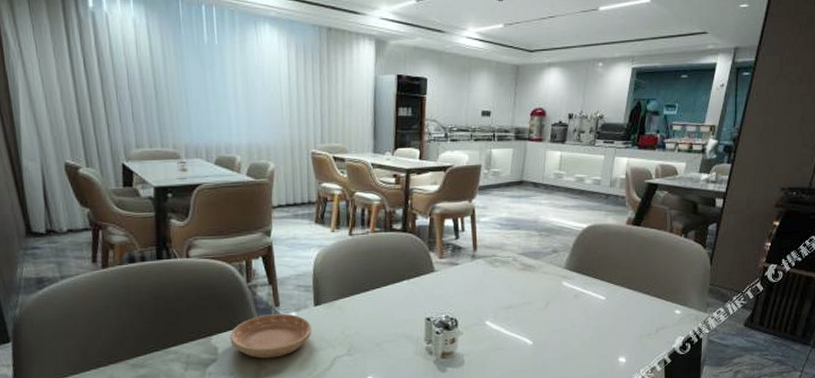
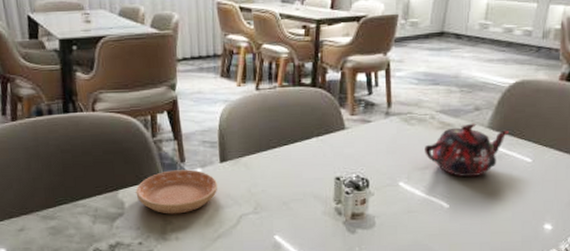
teapot: none [508,264,584,315] -> present [425,123,509,178]

